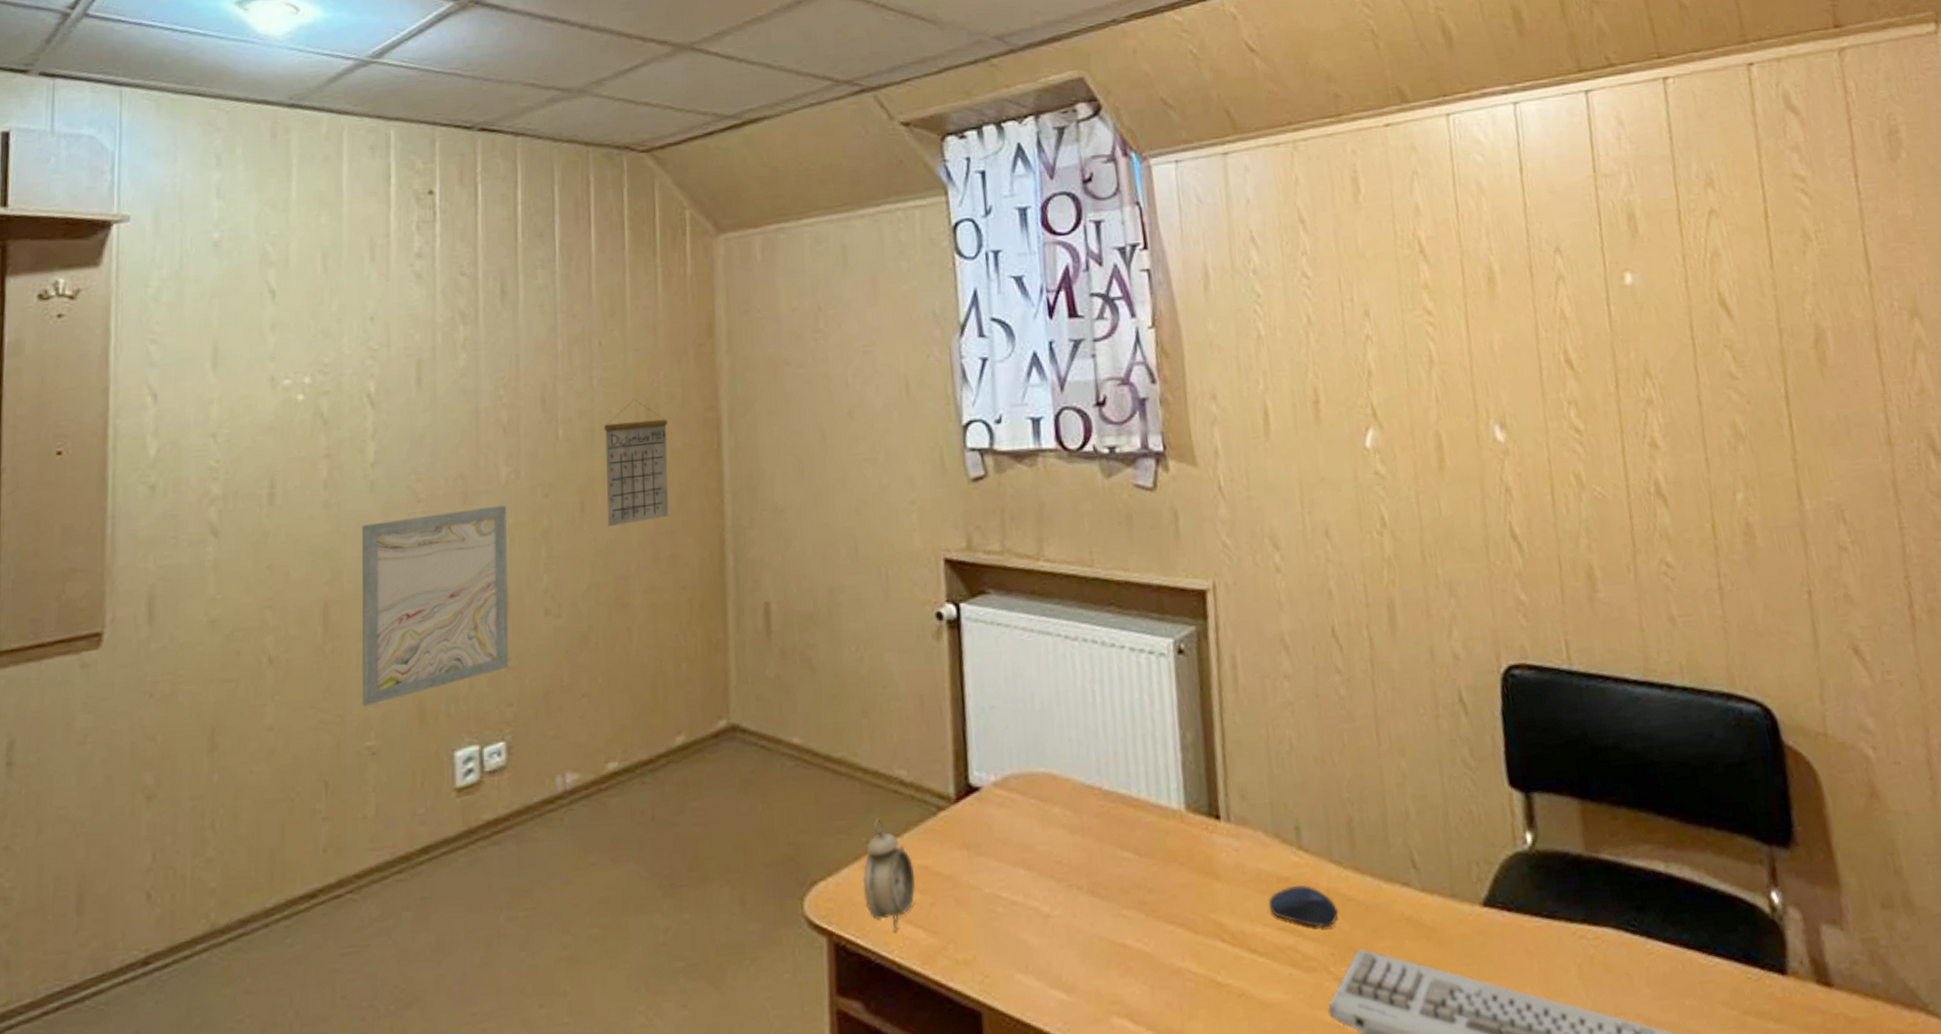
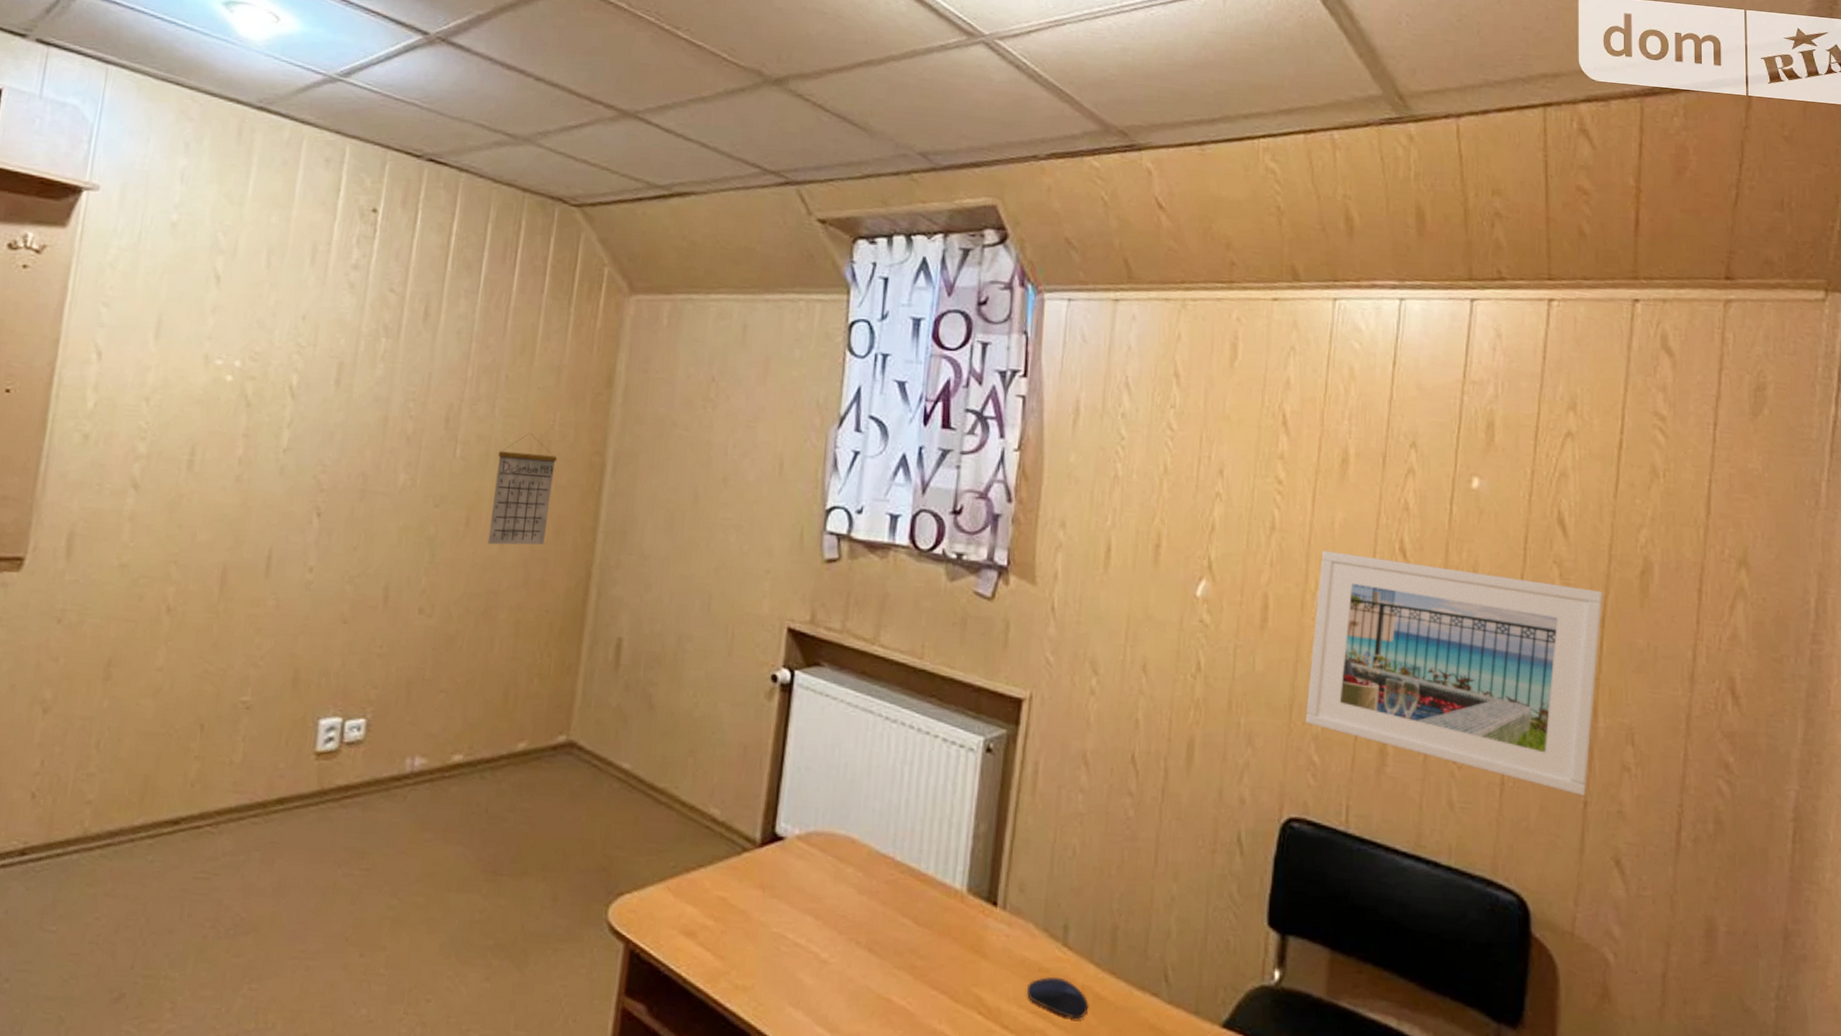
wall art: present [361,505,510,706] -> none [243,503,399,666]
alarm clock: present [862,817,916,932] -> none [662,847,713,950]
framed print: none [1486,367,1808,586] -> present [1305,551,1603,796]

